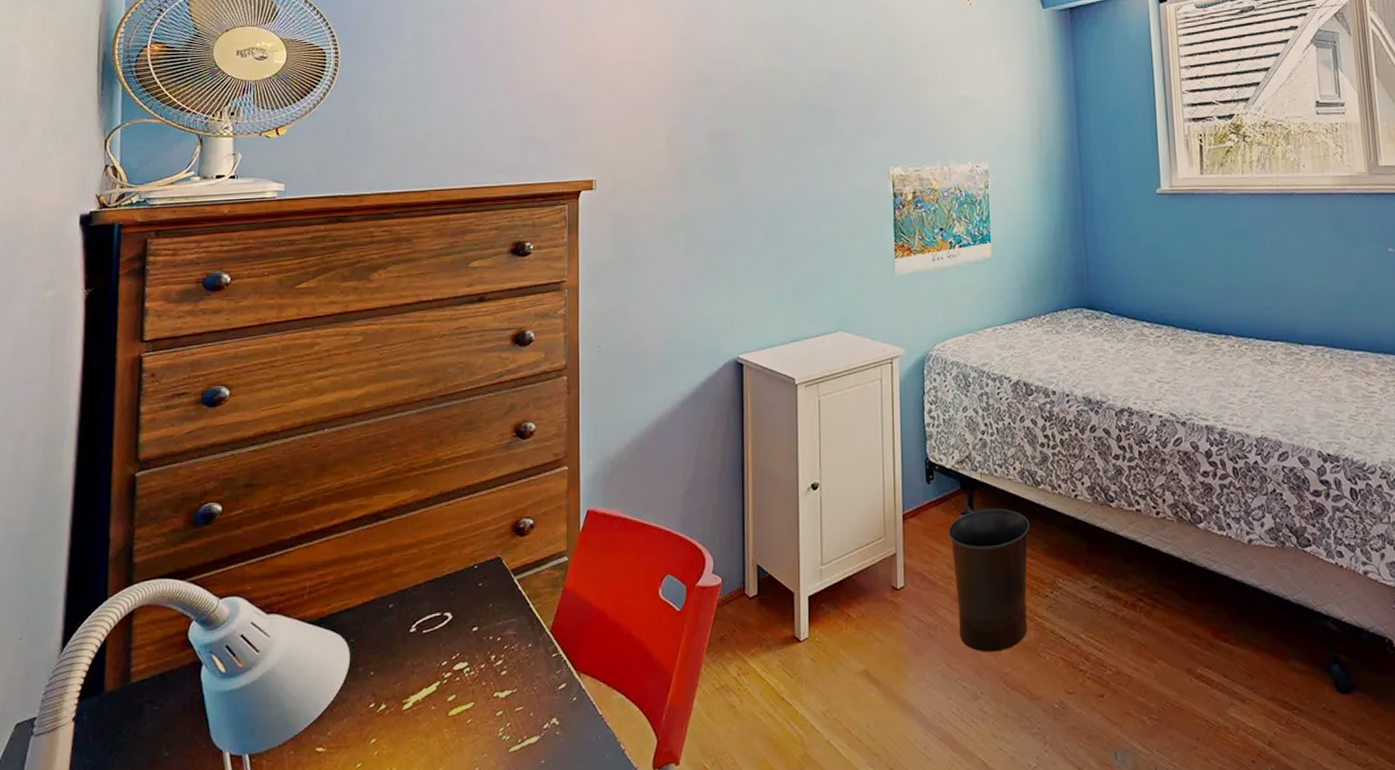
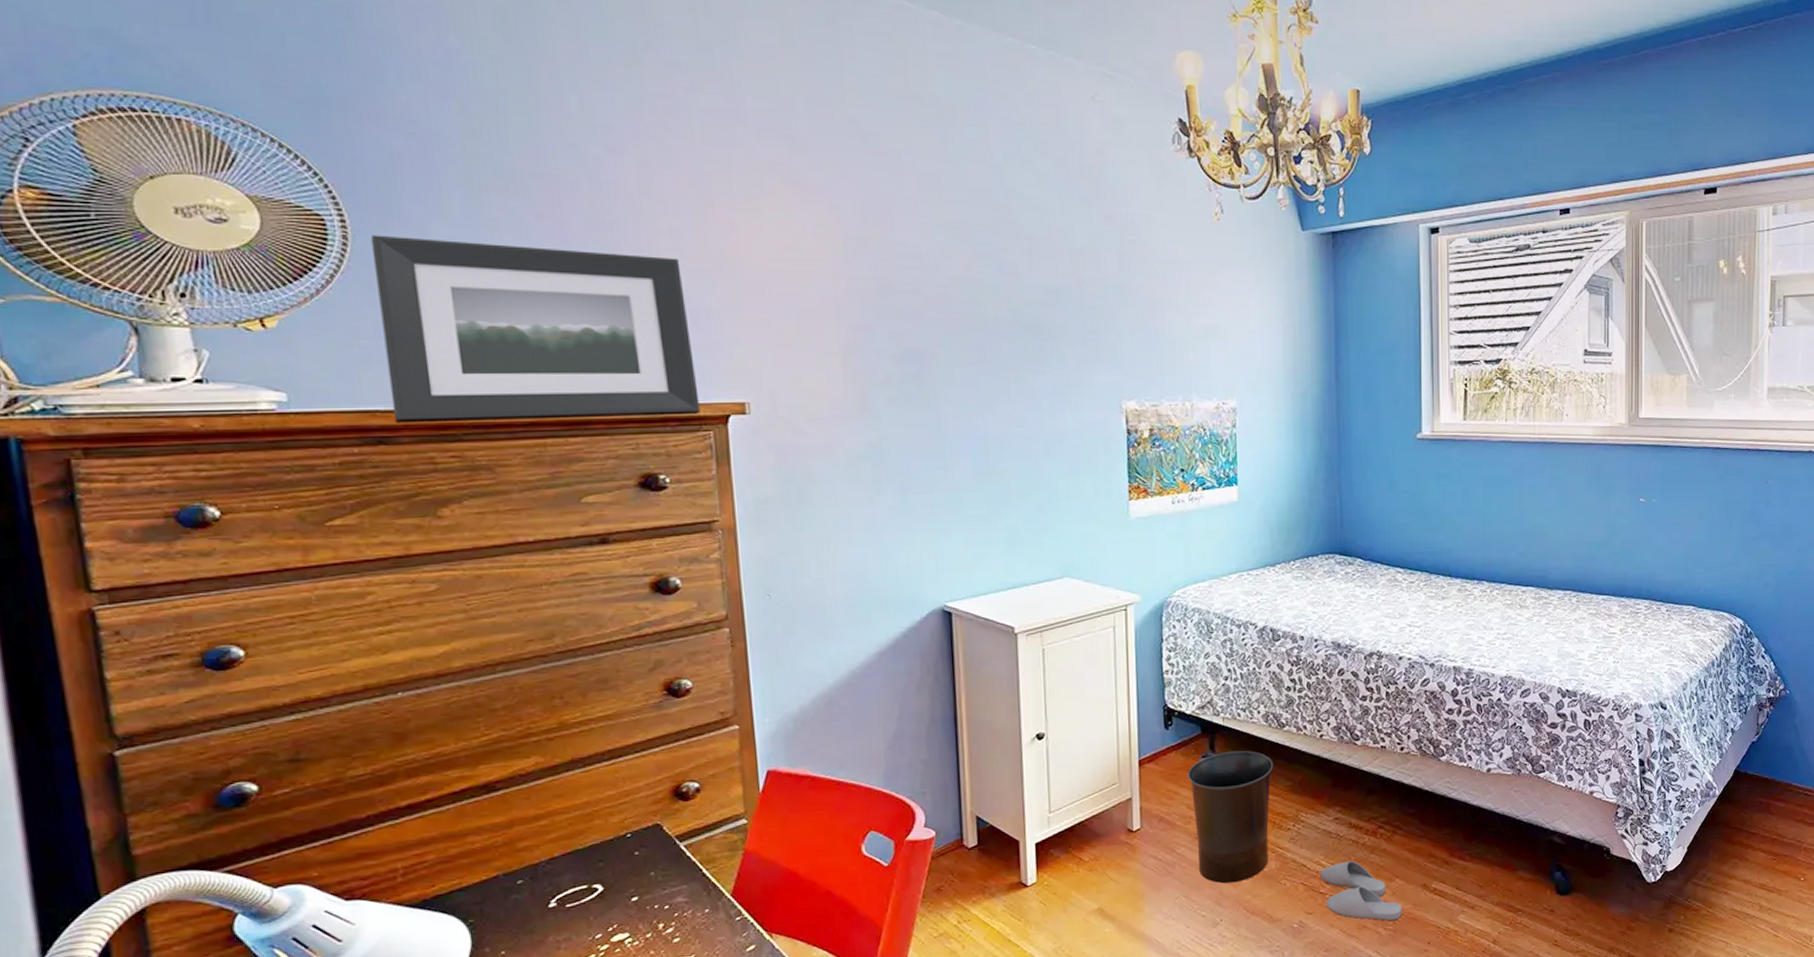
picture frame: none [350,61,560,205] -> present [370,235,700,423]
slippers: none [1079,636,1167,708] -> present [1320,861,1402,921]

